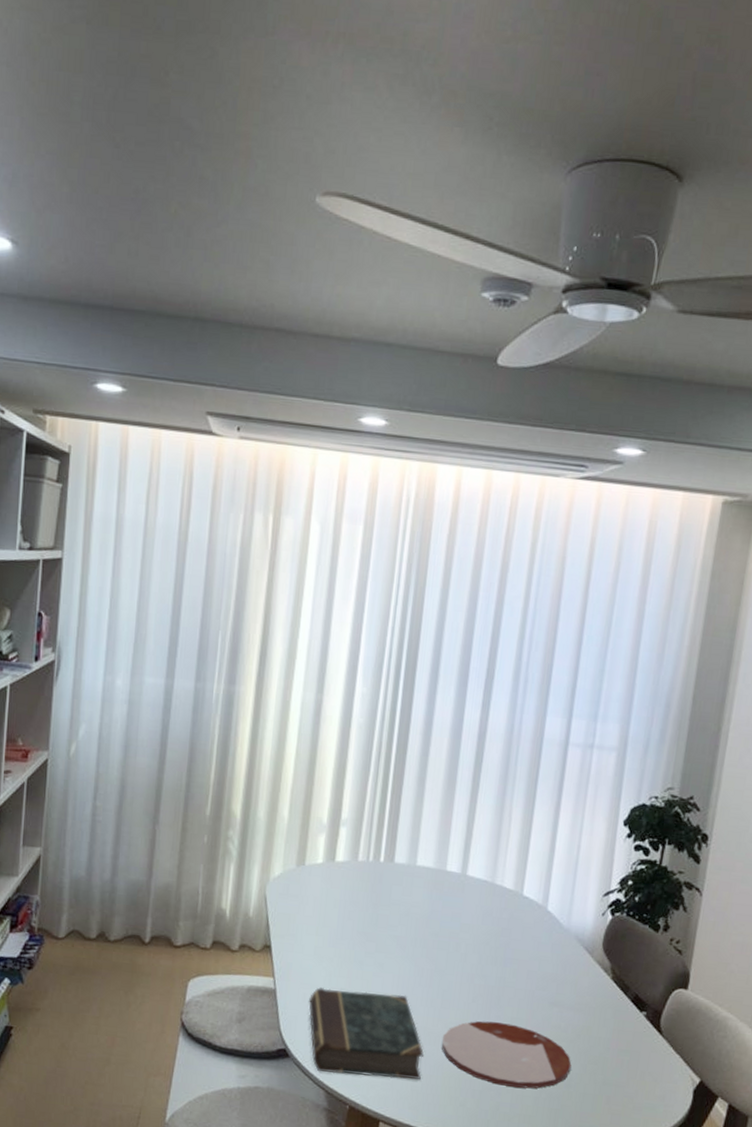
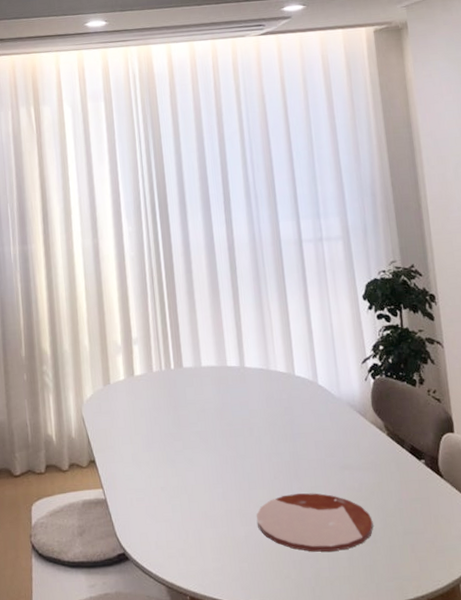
book: present [309,987,424,1079] -> none [136,483,246,569]

